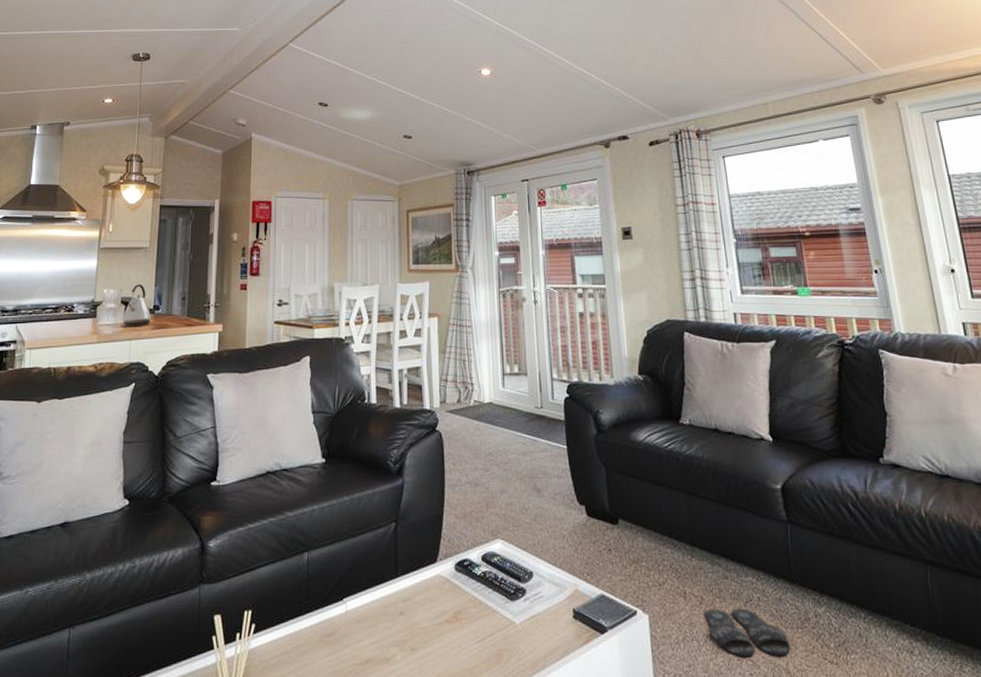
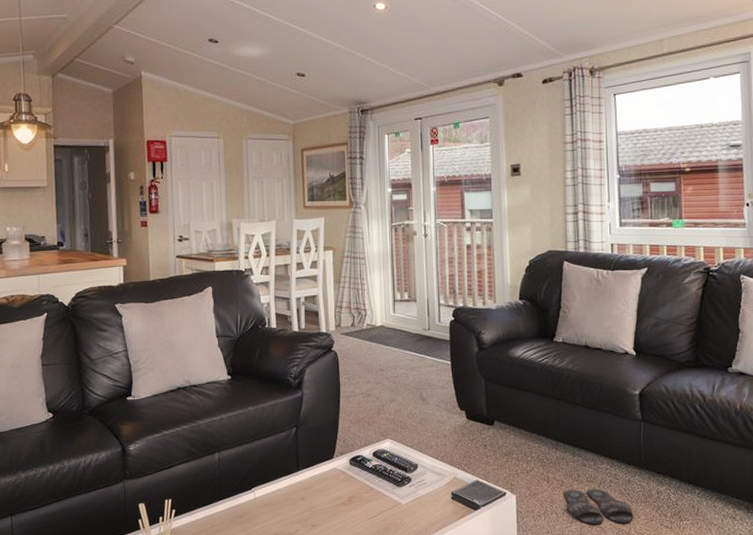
kettle: present [122,284,152,327] -> none [28,222,57,263]

